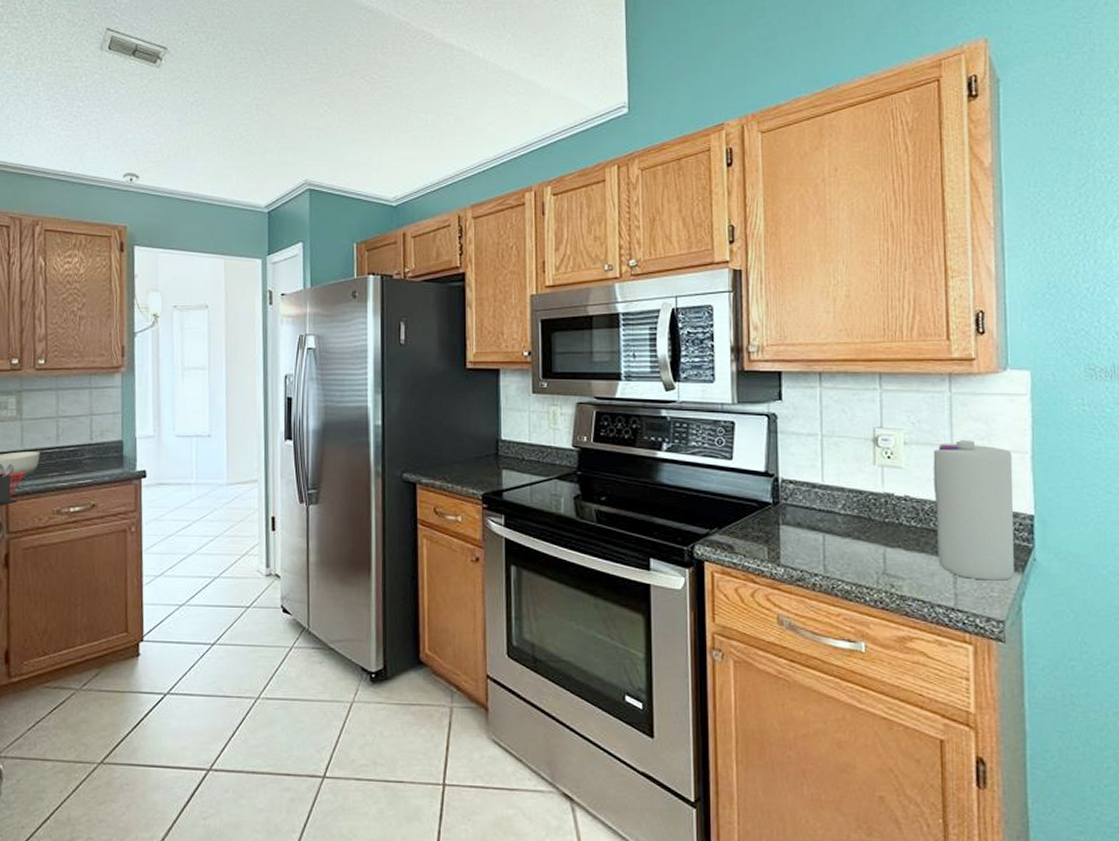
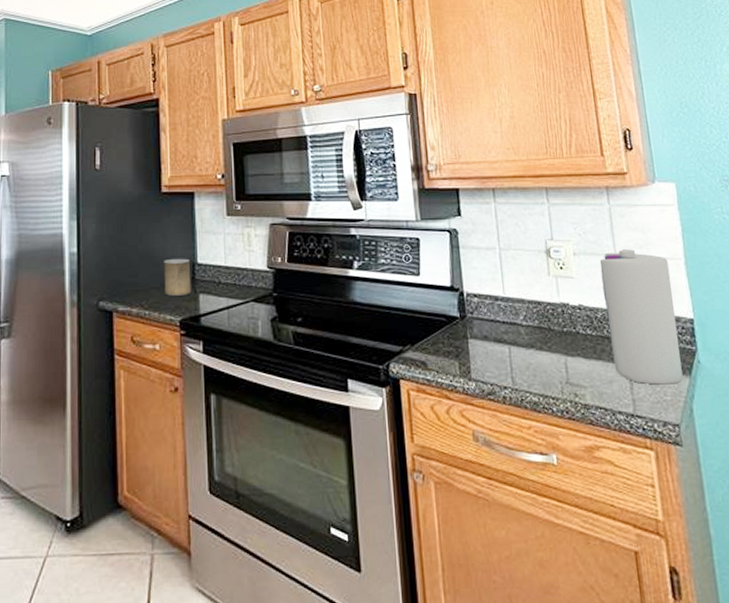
tin can: none [466,434,495,472] -> present [163,258,192,297]

